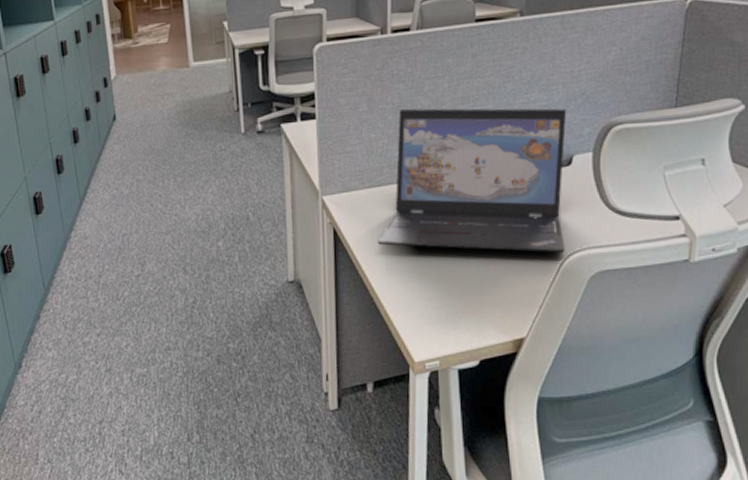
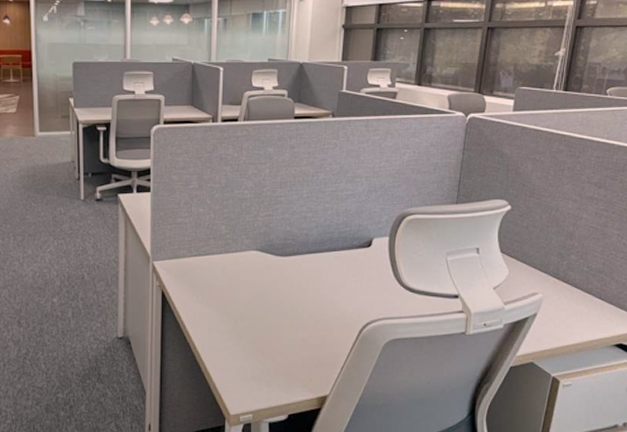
laptop: present [378,108,567,253] -> none [202,188,369,322]

